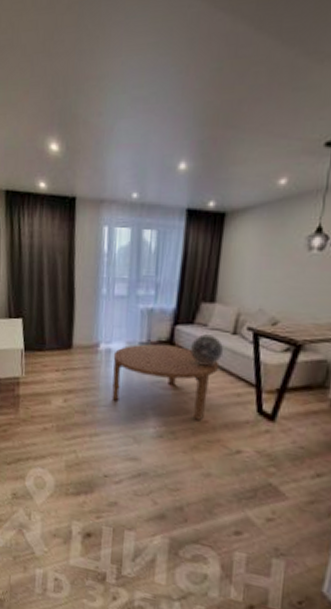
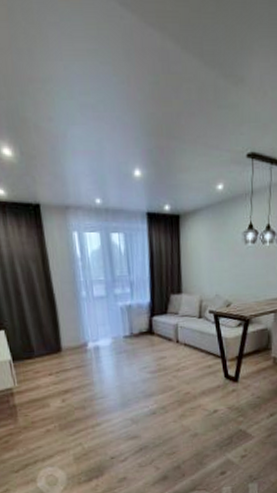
coffee table: present [112,344,220,420] -> none [102,335,192,393]
reflective sphere: present [190,334,224,366] -> none [166,321,194,348]

